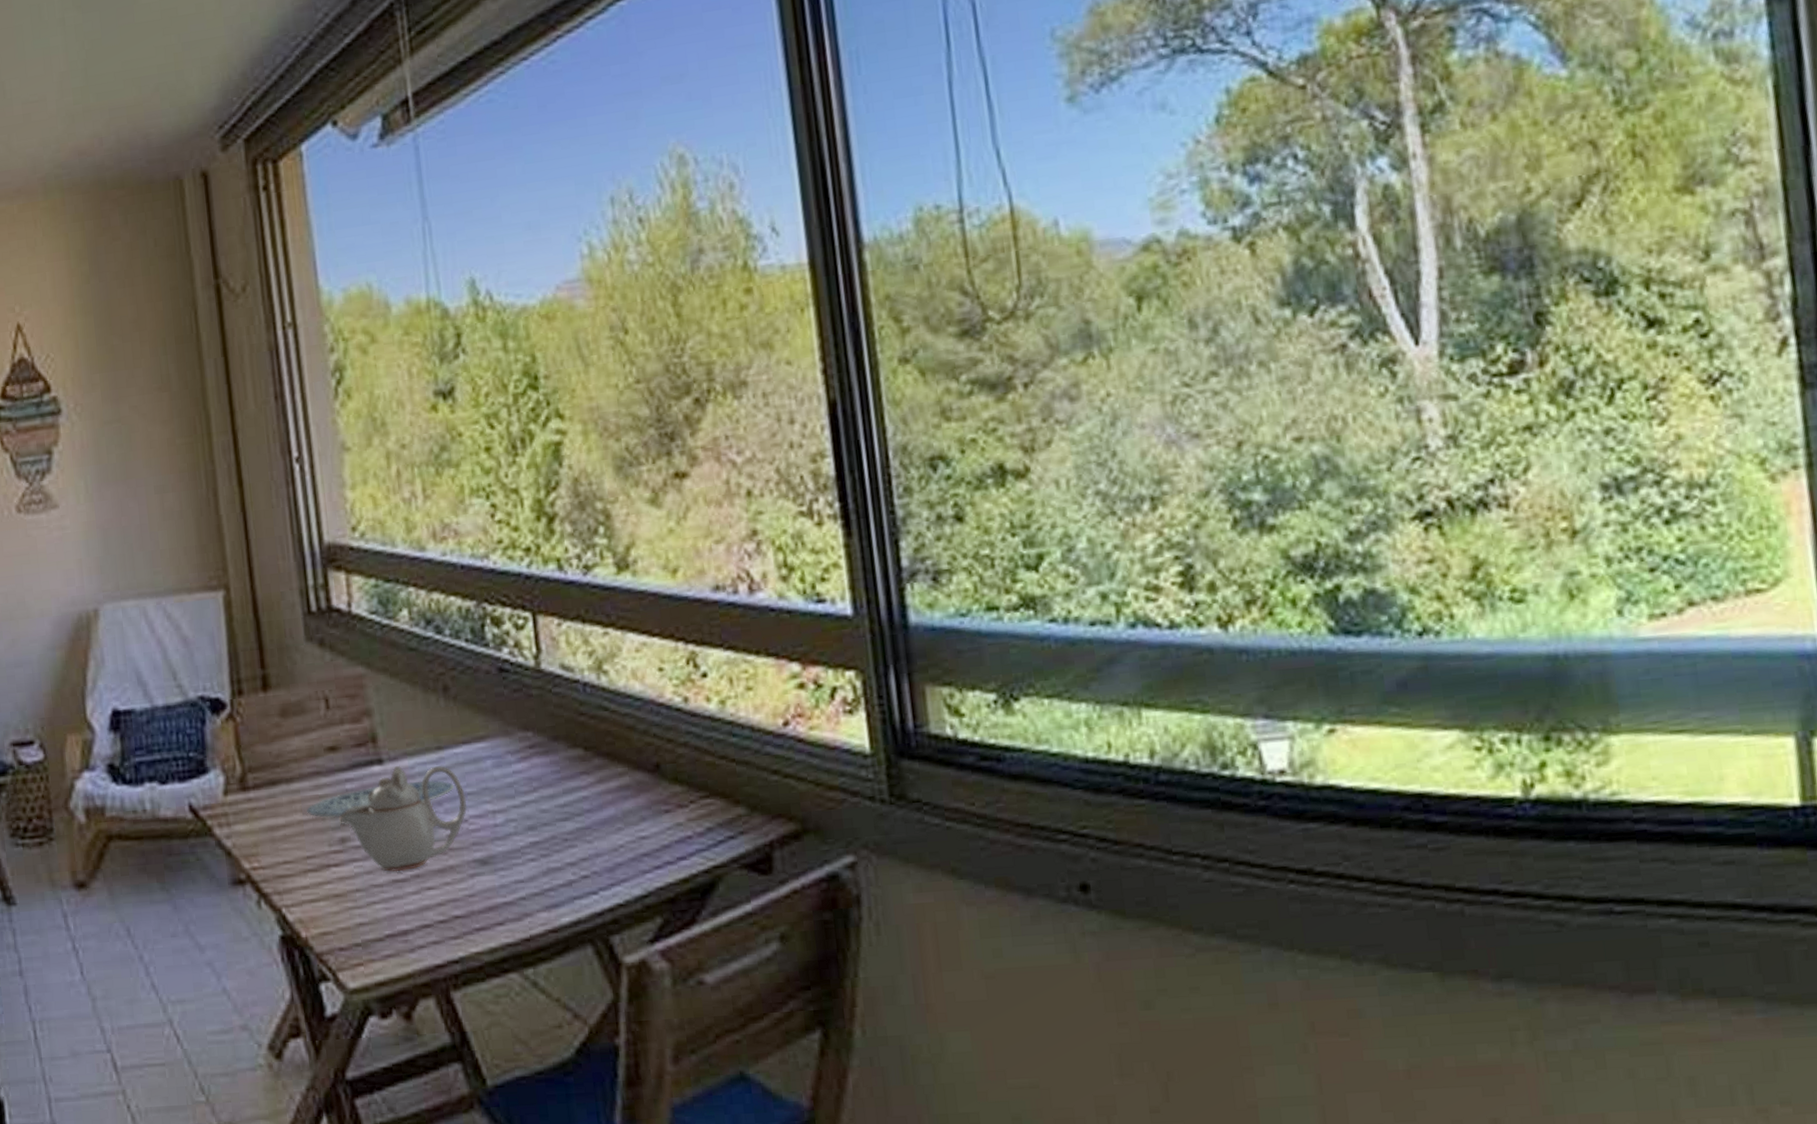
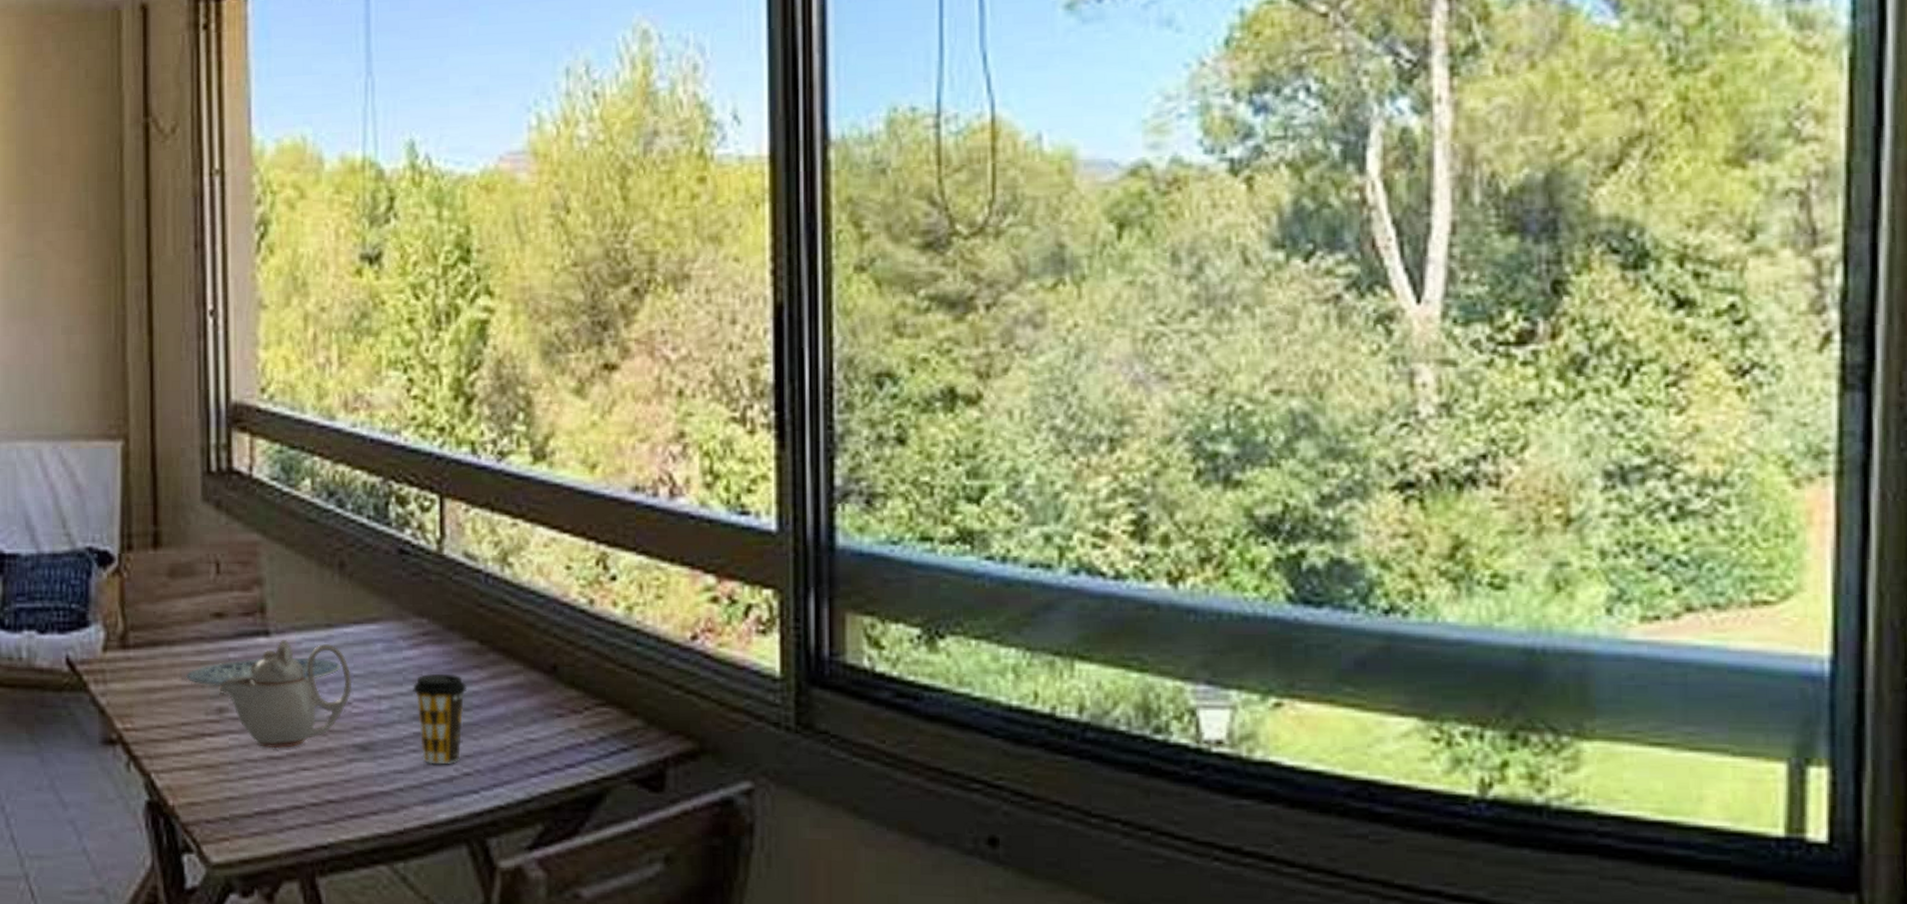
coffee cup: none [525,782,577,871] -> present [413,673,466,764]

